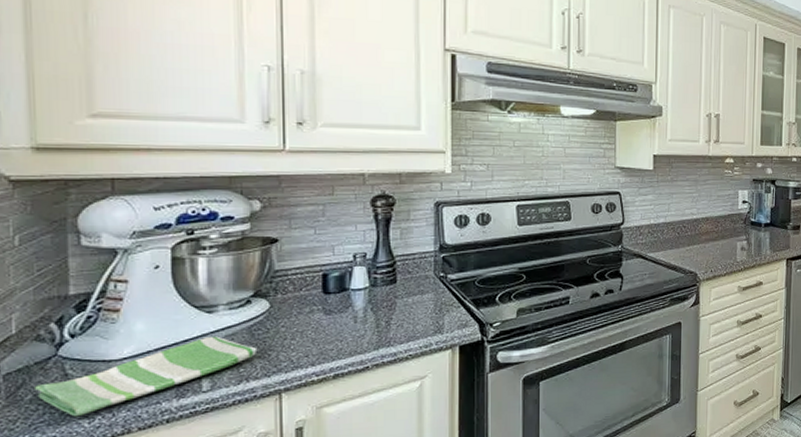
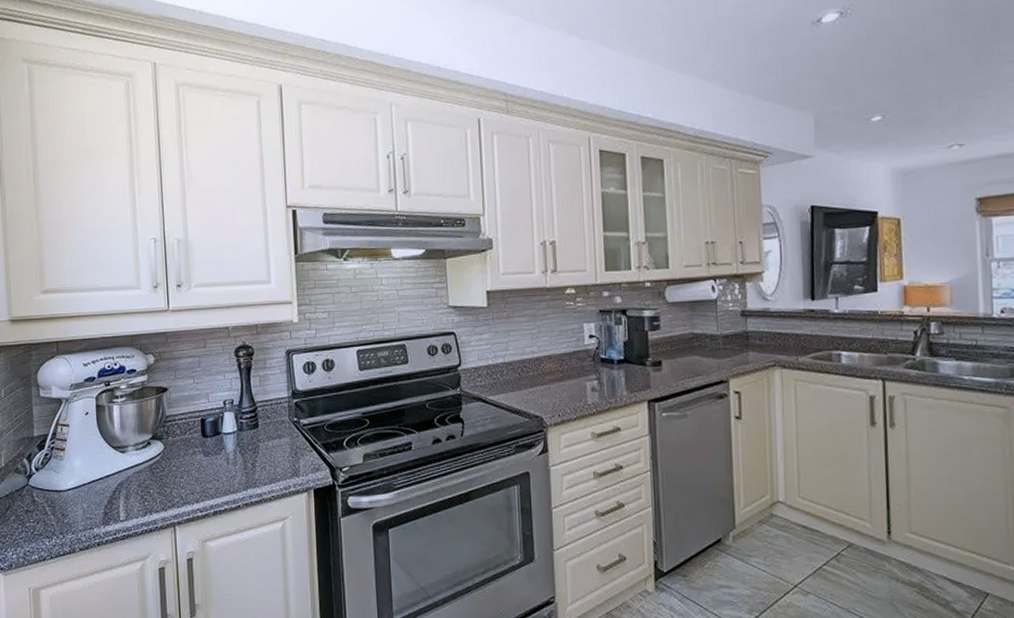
dish towel: present [35,336,258,417] -> none [16,473,157,536]

